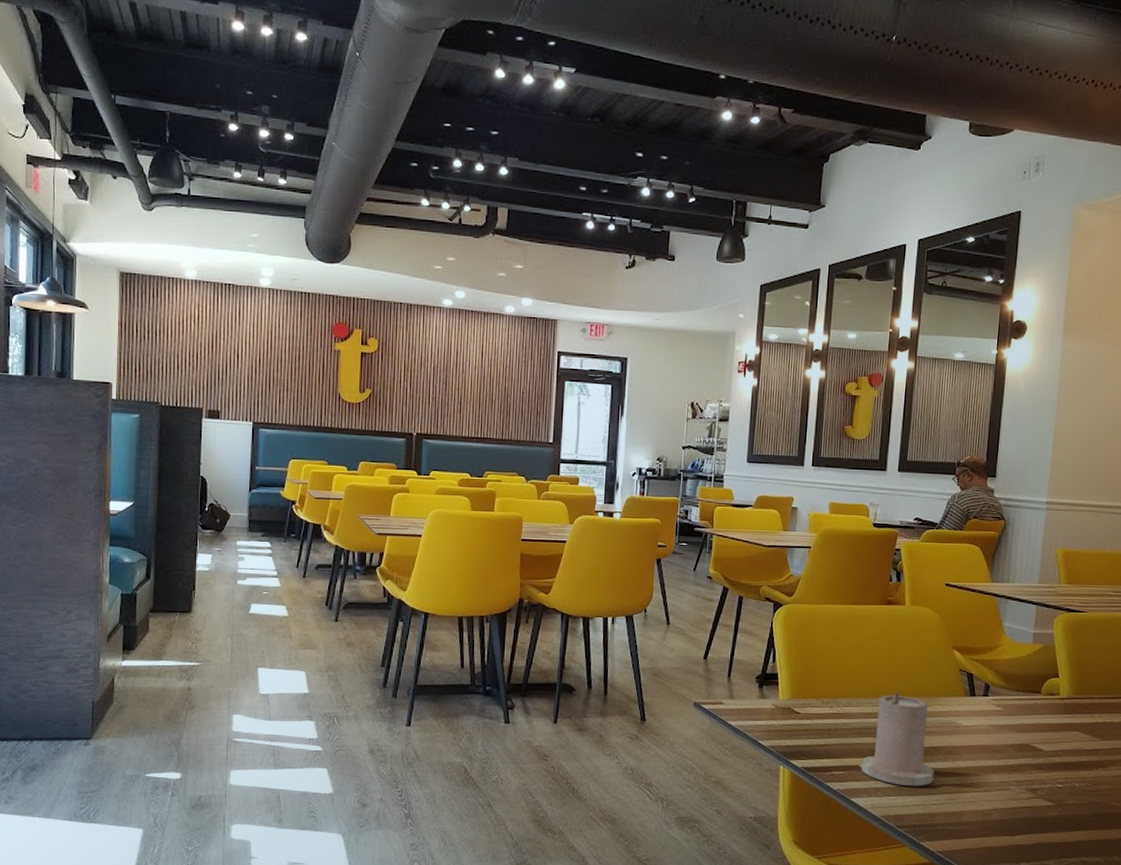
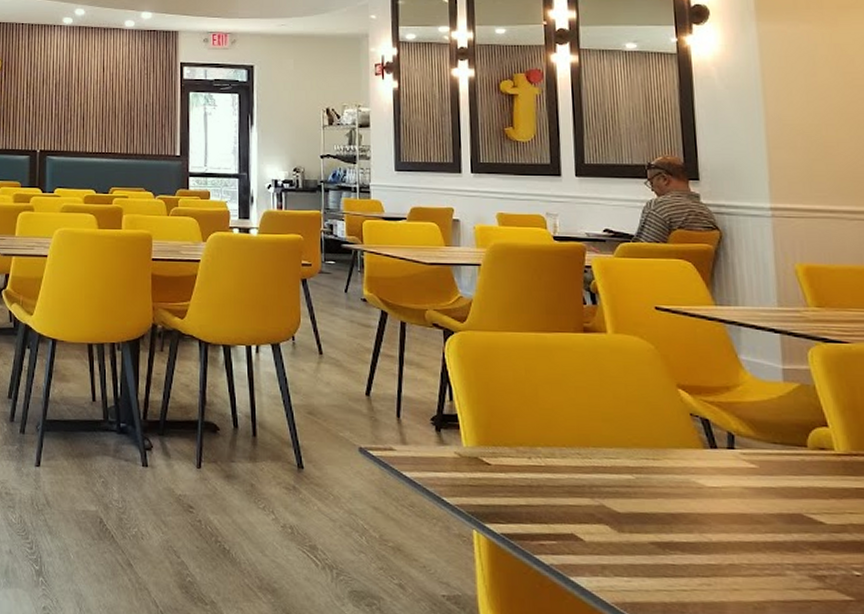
candle: present [861,691,935,787] -> none [577,439,678,565]

